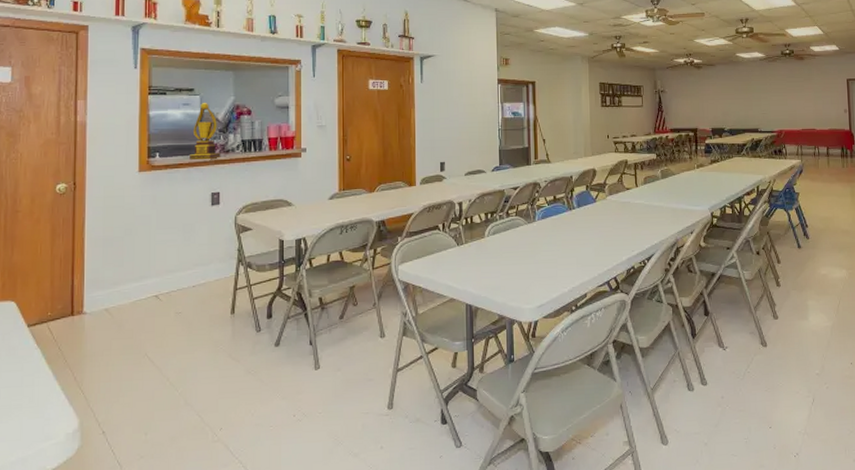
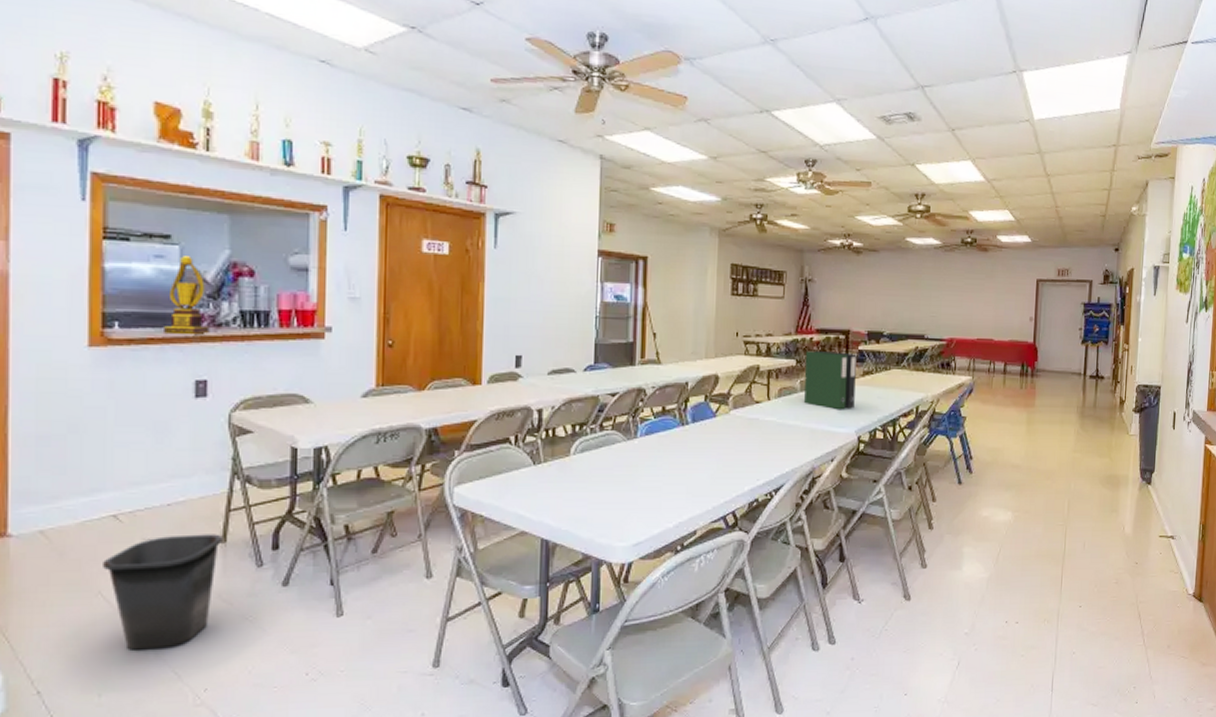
waste bin: none [148,307,232,399] -> present [103,534,223,650]
binder: none [663,145,706,192] -> present [804,350,857,410]

